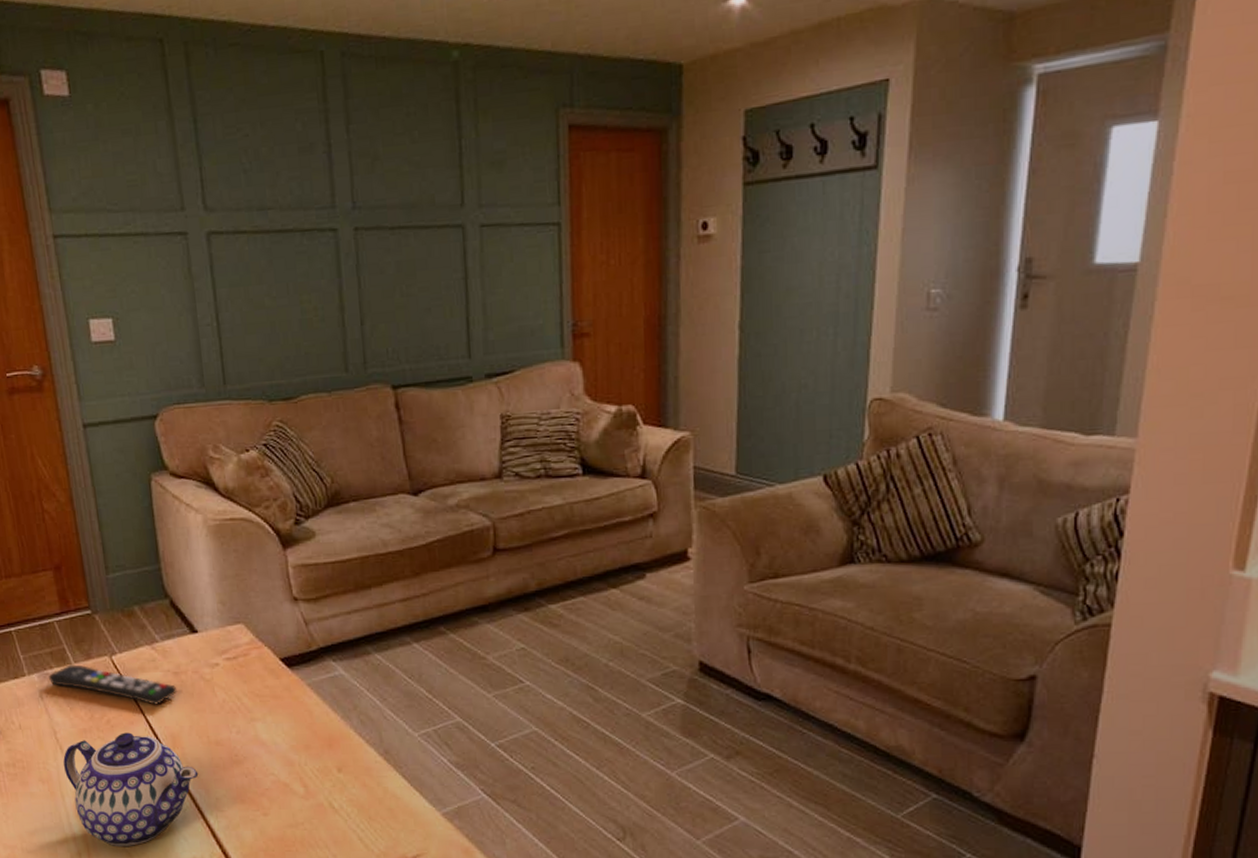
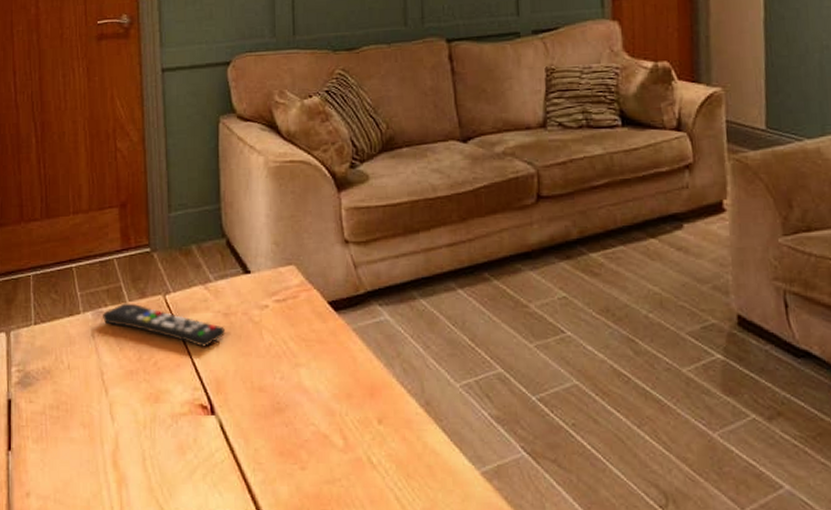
teapot: present [63,732,199,847] -> none [107,375,239,501]

